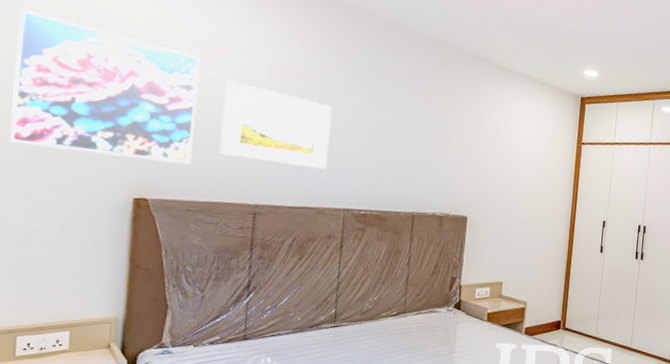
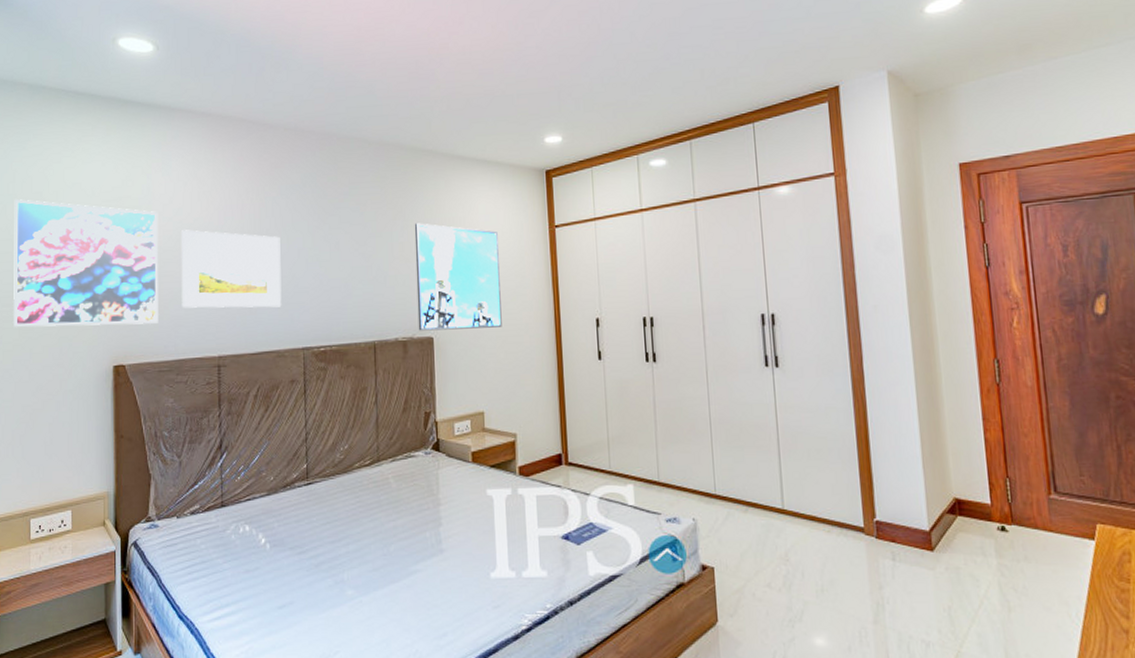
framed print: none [455,118,534,217] -> present [414,223,502,331]

